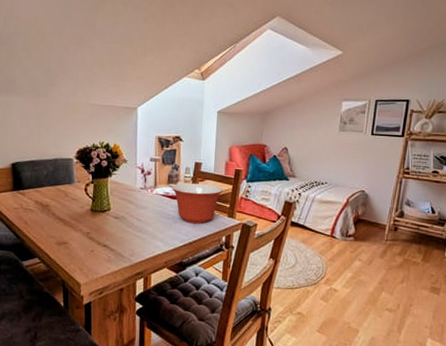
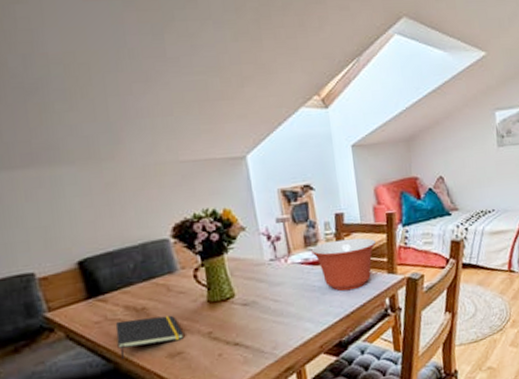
notepad: none [25,210,70,238] -> present [115,315,183,359]

